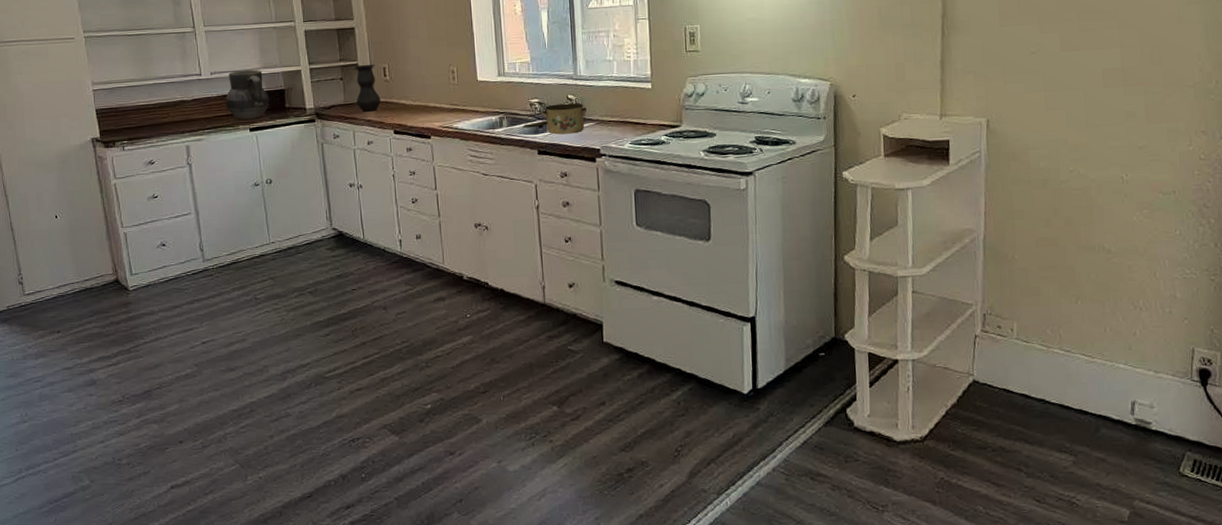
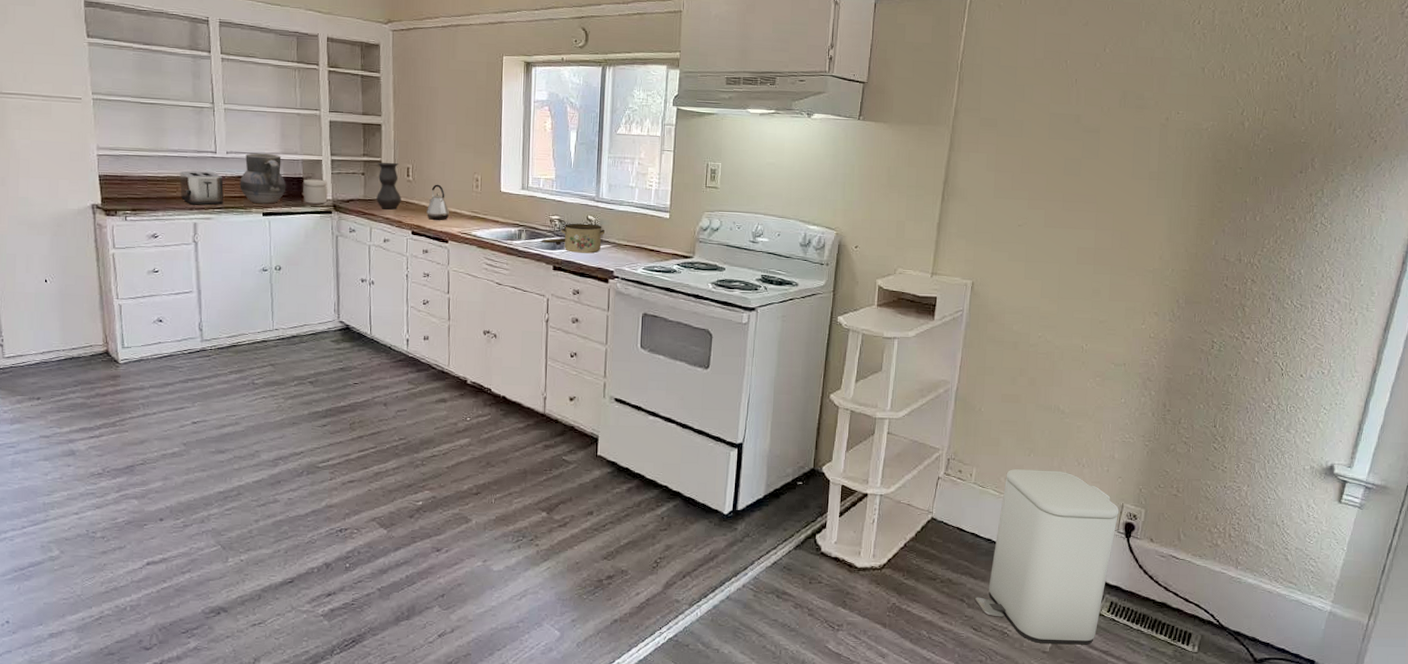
toaster: none [169,94,212,128] -> present [179,171,224,206]
jar: none [285,89,310,114] -> present [303,179,328,204]
kettle: none [406,80,430,117] -> present [426,184,450,220]
pedal bin: none [1033,317,1191,513] -> present [974,469,1120,645]

